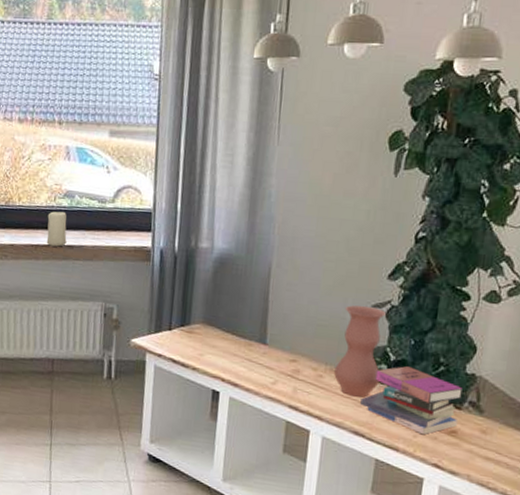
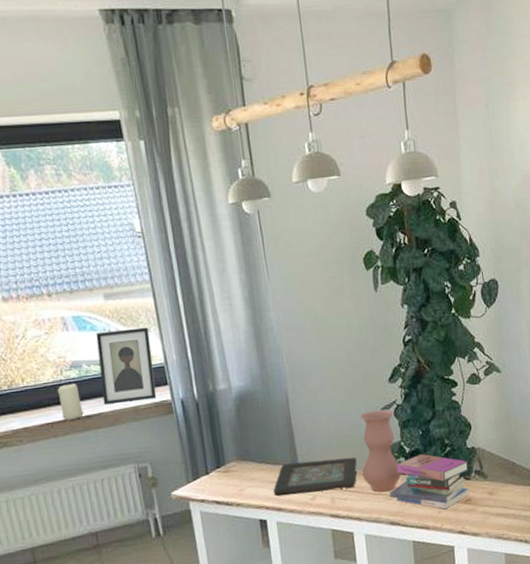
picture frame: none [86,167,145,243] -> present [96,327,157,406]
decorative tray: none [232,339,332,382] -> present [273,457,358,496]

